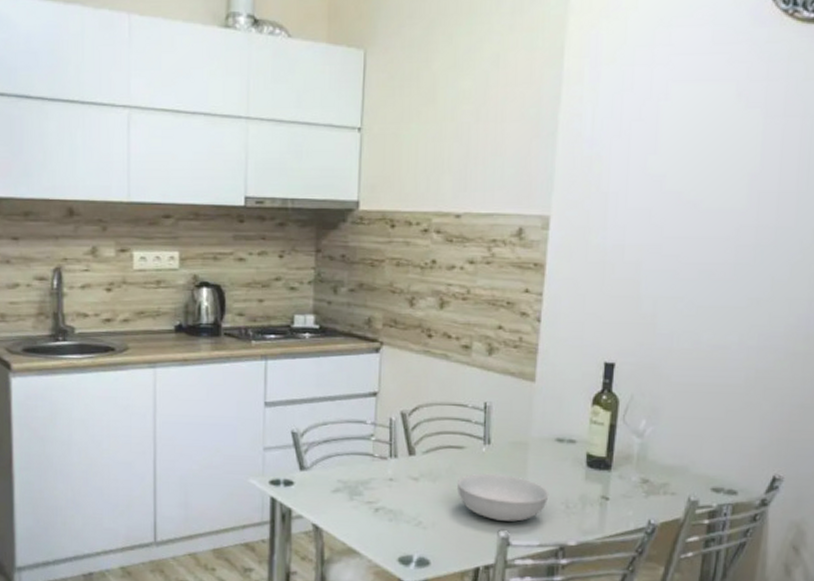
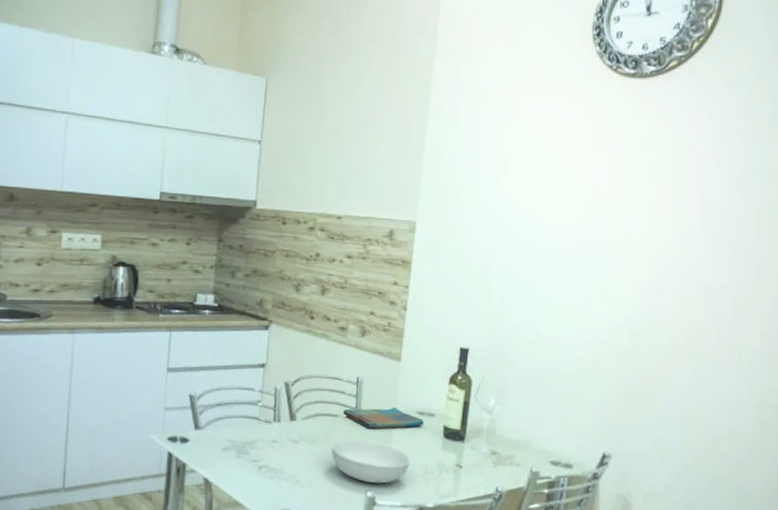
dish towel: none [469,435,563,461] -> present [343,407,424,429]

